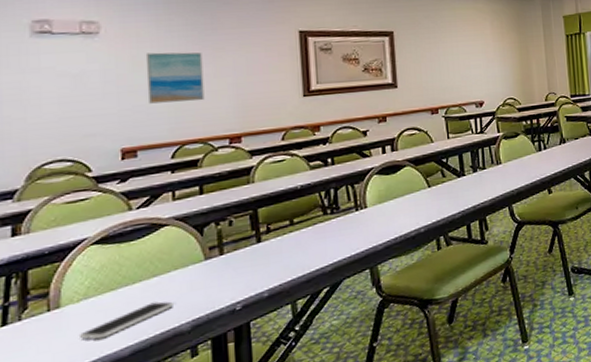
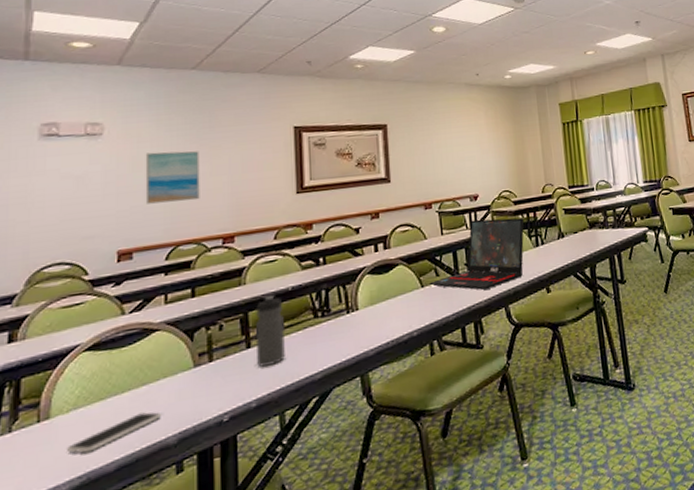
water bottle: none [264,193,295,260] -> present [255,295,285,367]
laptop: none [435,124,528,191] -> present [429,218,525,291]

